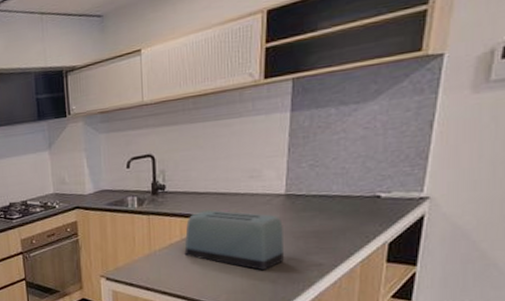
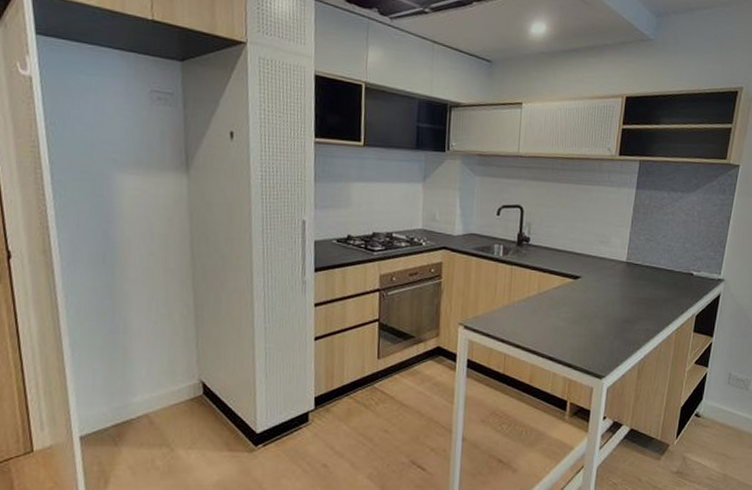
toaster: present [184,210,284,271] -> none [540,268,622,331]

